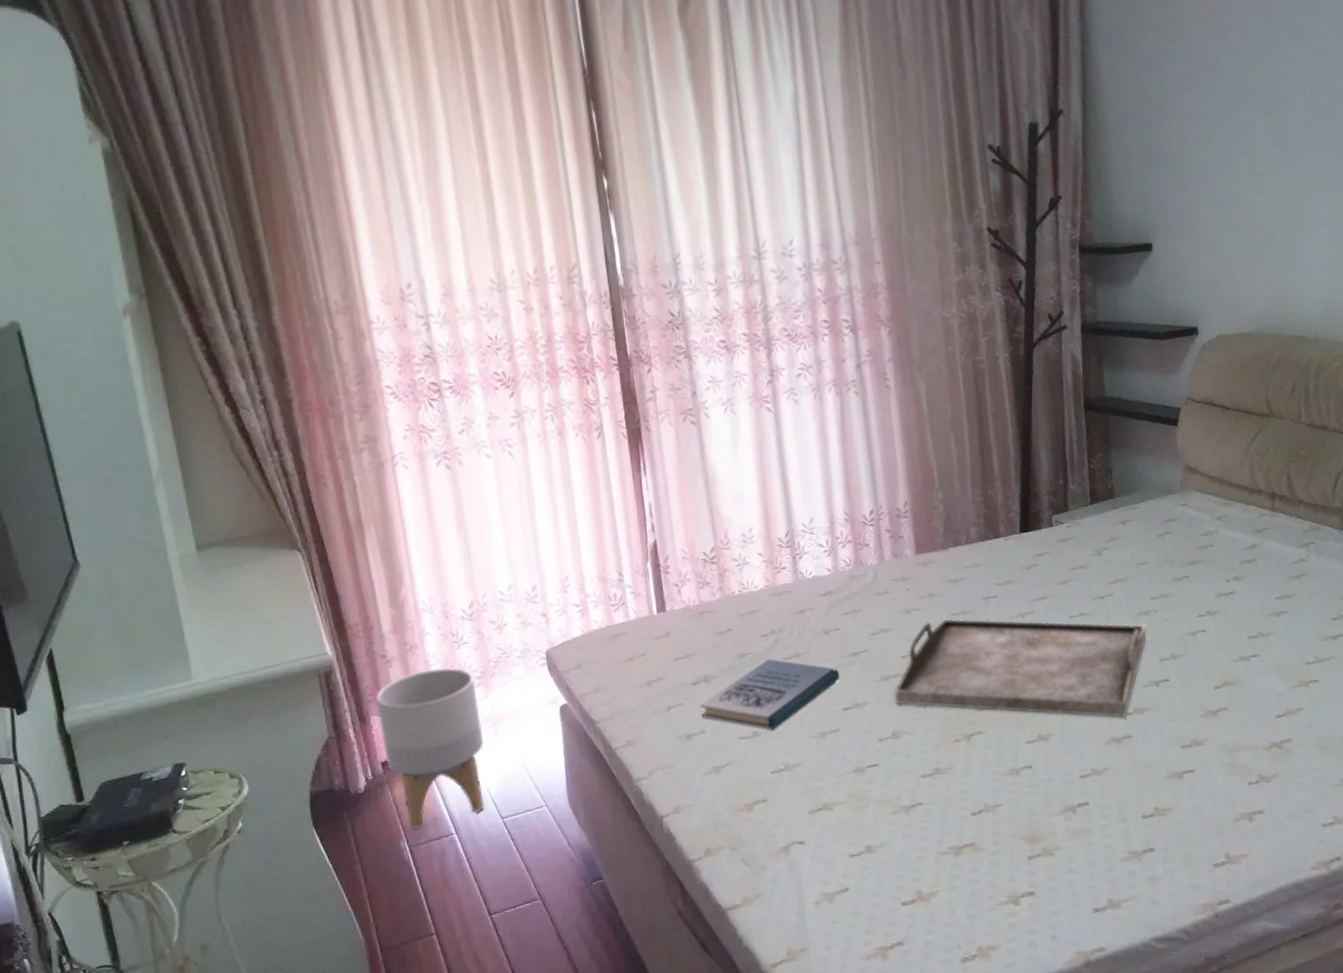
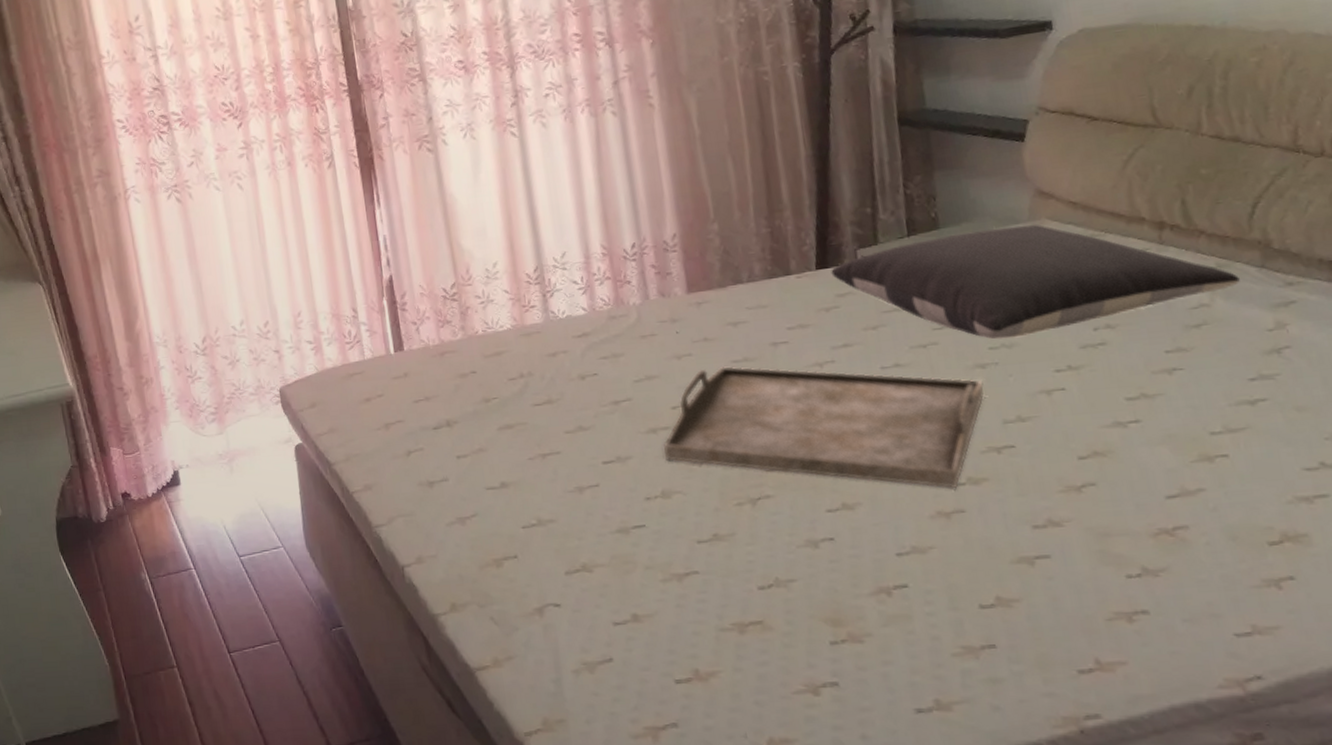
planter: present [375,667,484,829] -> none [114,402,221,561]
book: present [700,659,840,730] -> none [442,405,600,482]
pillow: none [1031,495,1327,591] -> present [831,225,1240,340]

